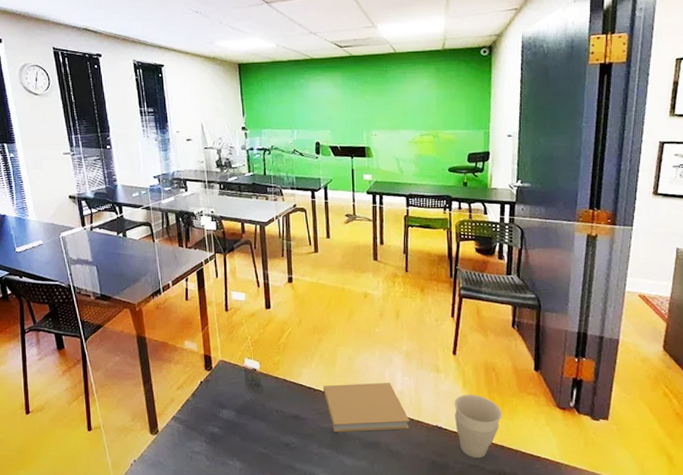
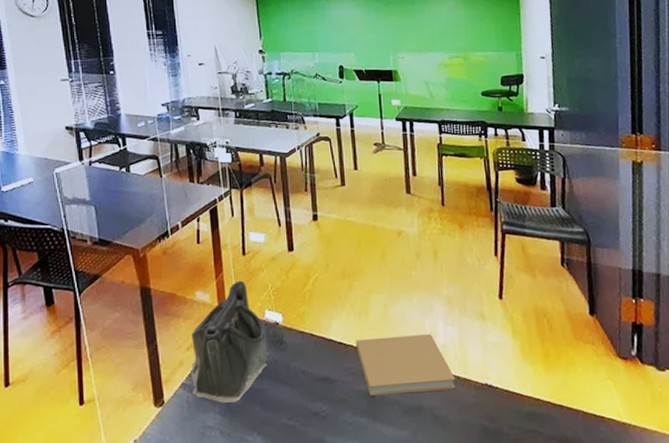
saddlebag: none [180,333,247,433] -> present [190,280,269,403]
cup: present [454,394,503,459] -> none [503,344,559,422]

